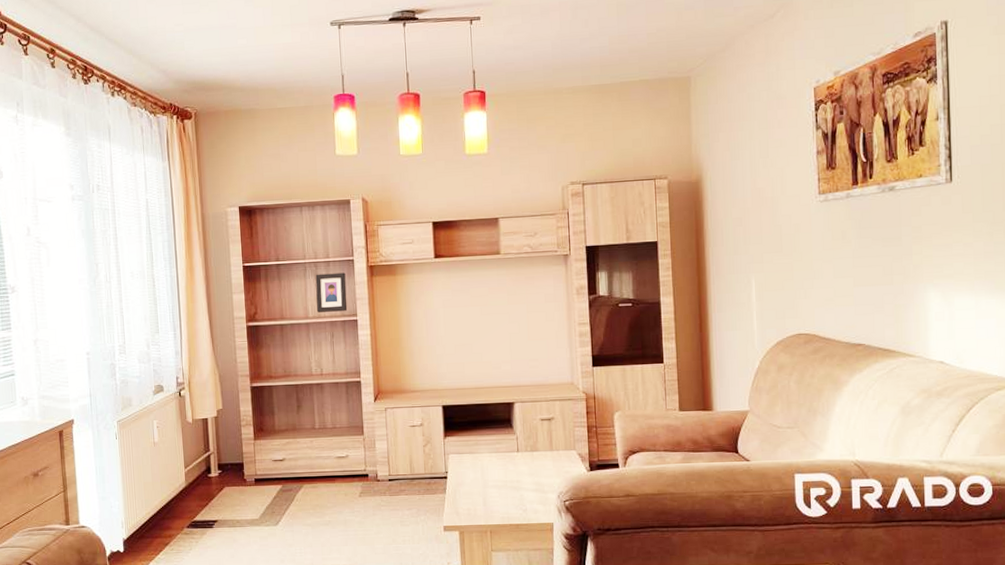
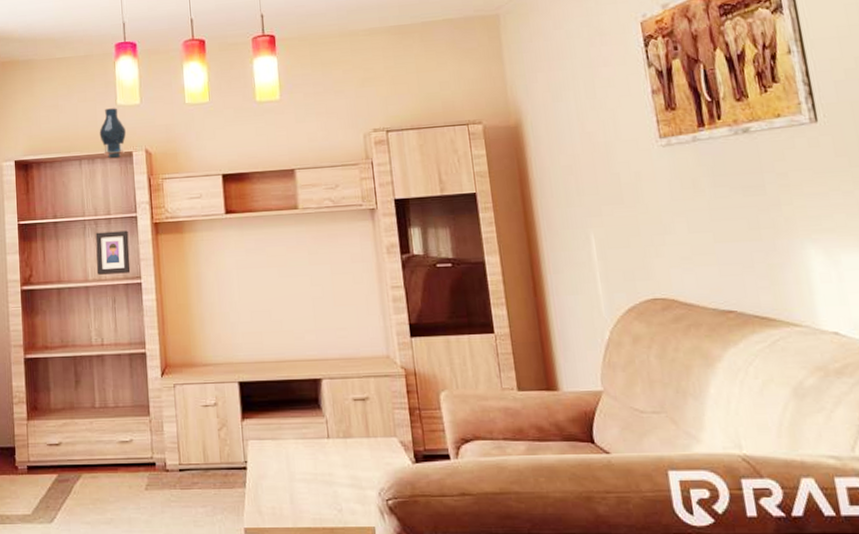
vase: none [319,158,345,206] -> present [99,108,127,159]

